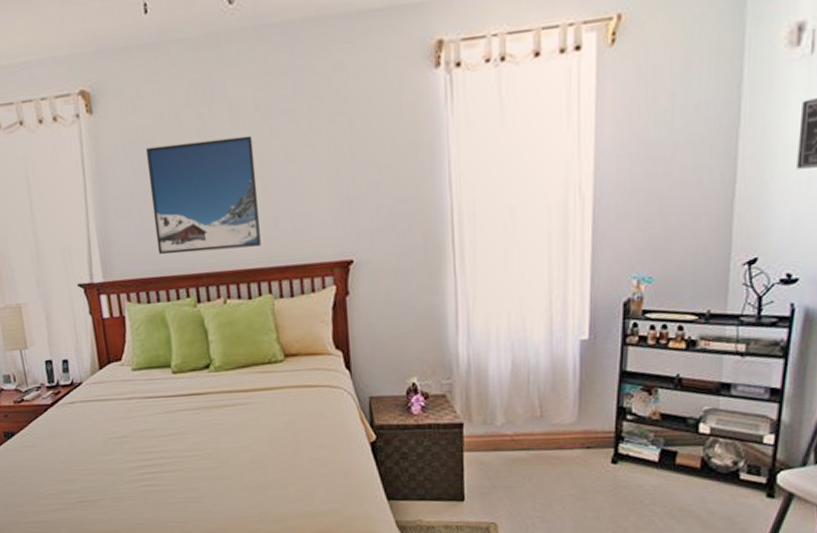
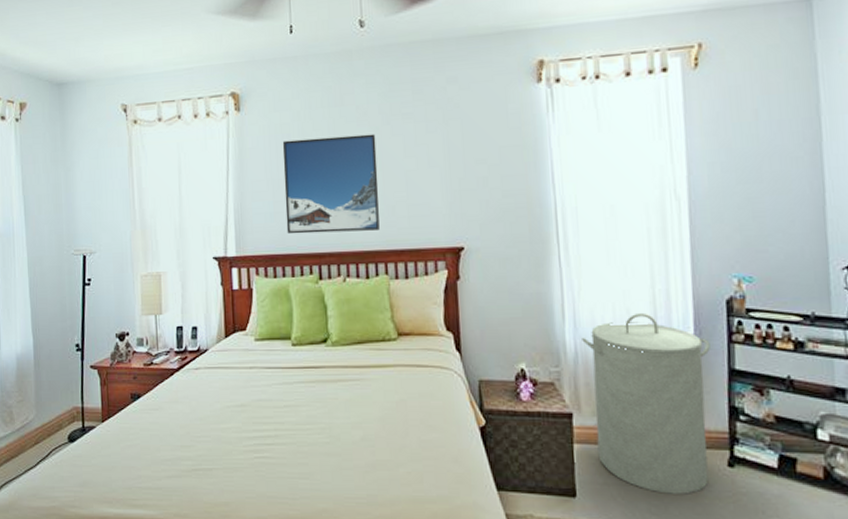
laundry hamper: none [475,319,604,492] -> present [582,312,711,494]

